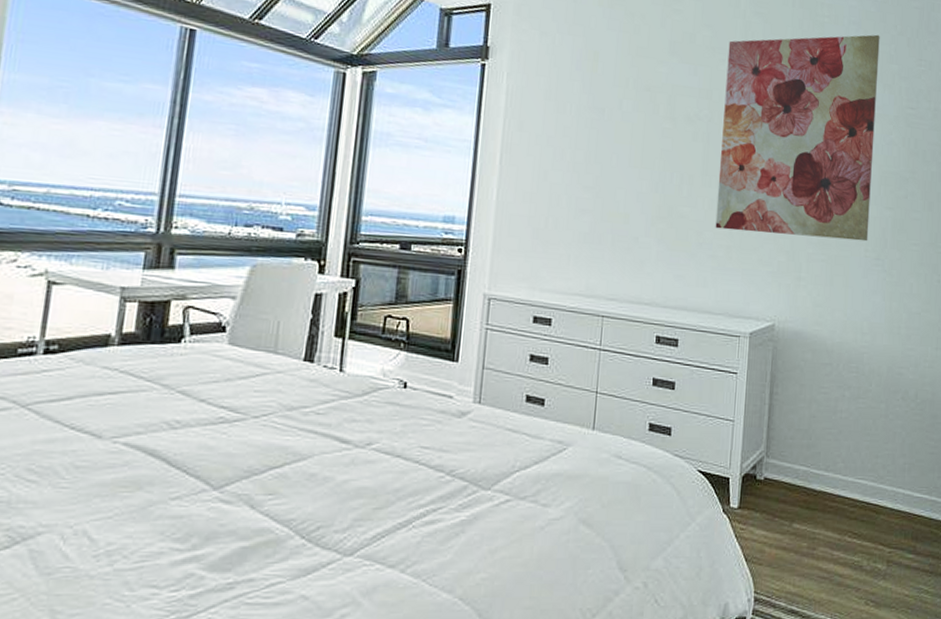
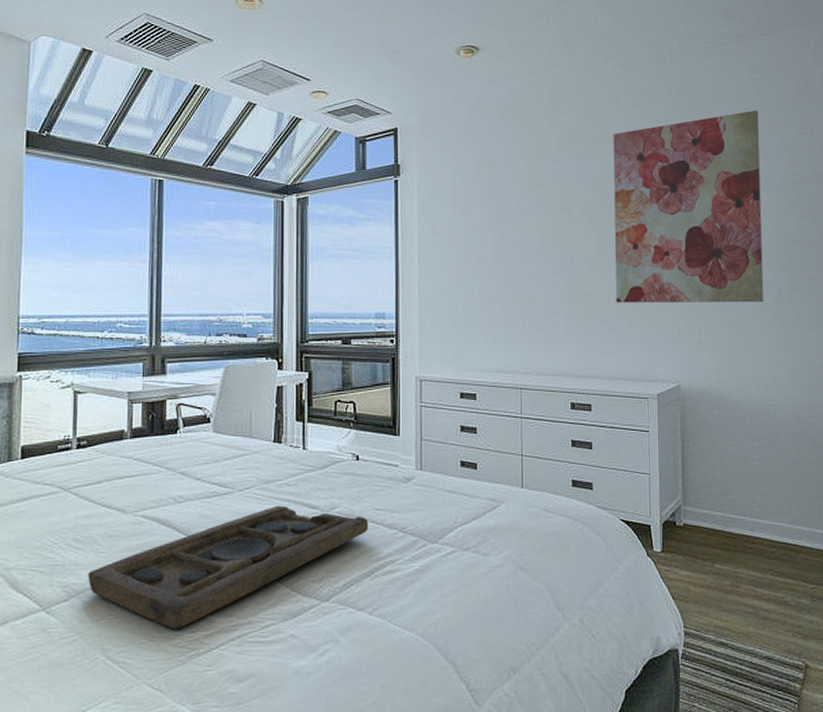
decorative tray: none [40,437,411,587] -> present [88,505,368,629]

